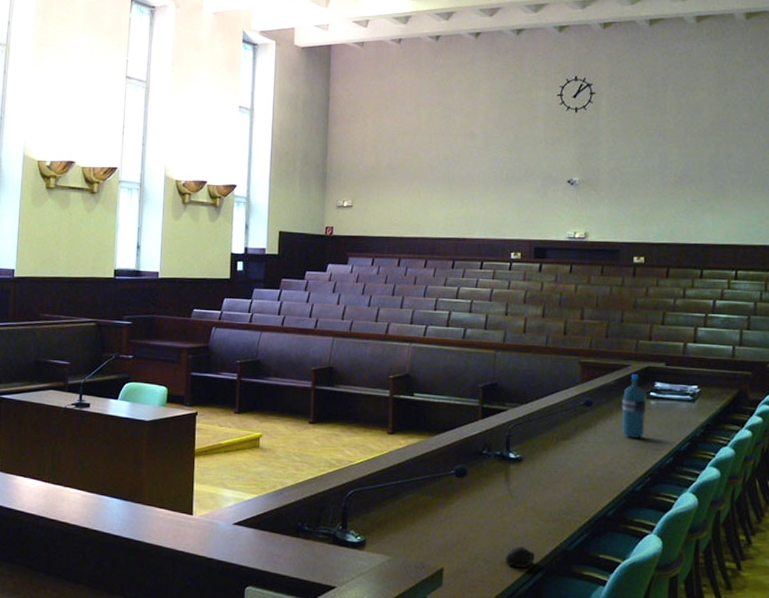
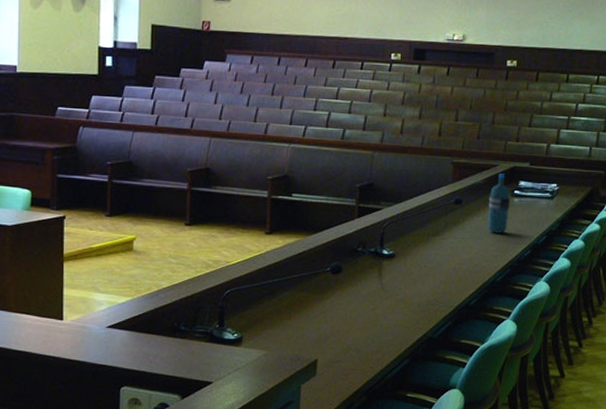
computer mouse: present [505,546,535,568] -> none [375,336,403,355]

